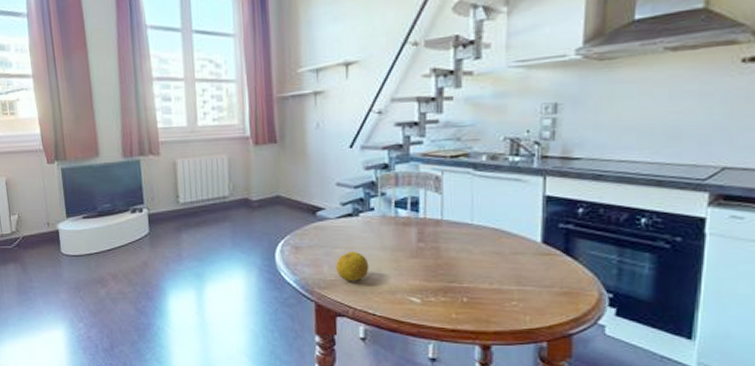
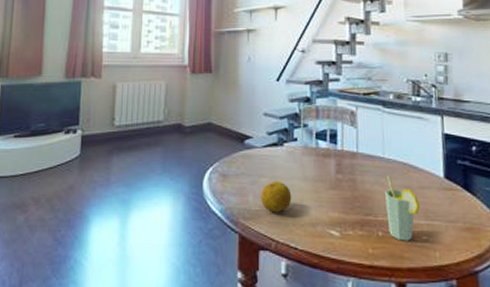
cup: none [471,241,511,306] -> present [384,175,420,241]

